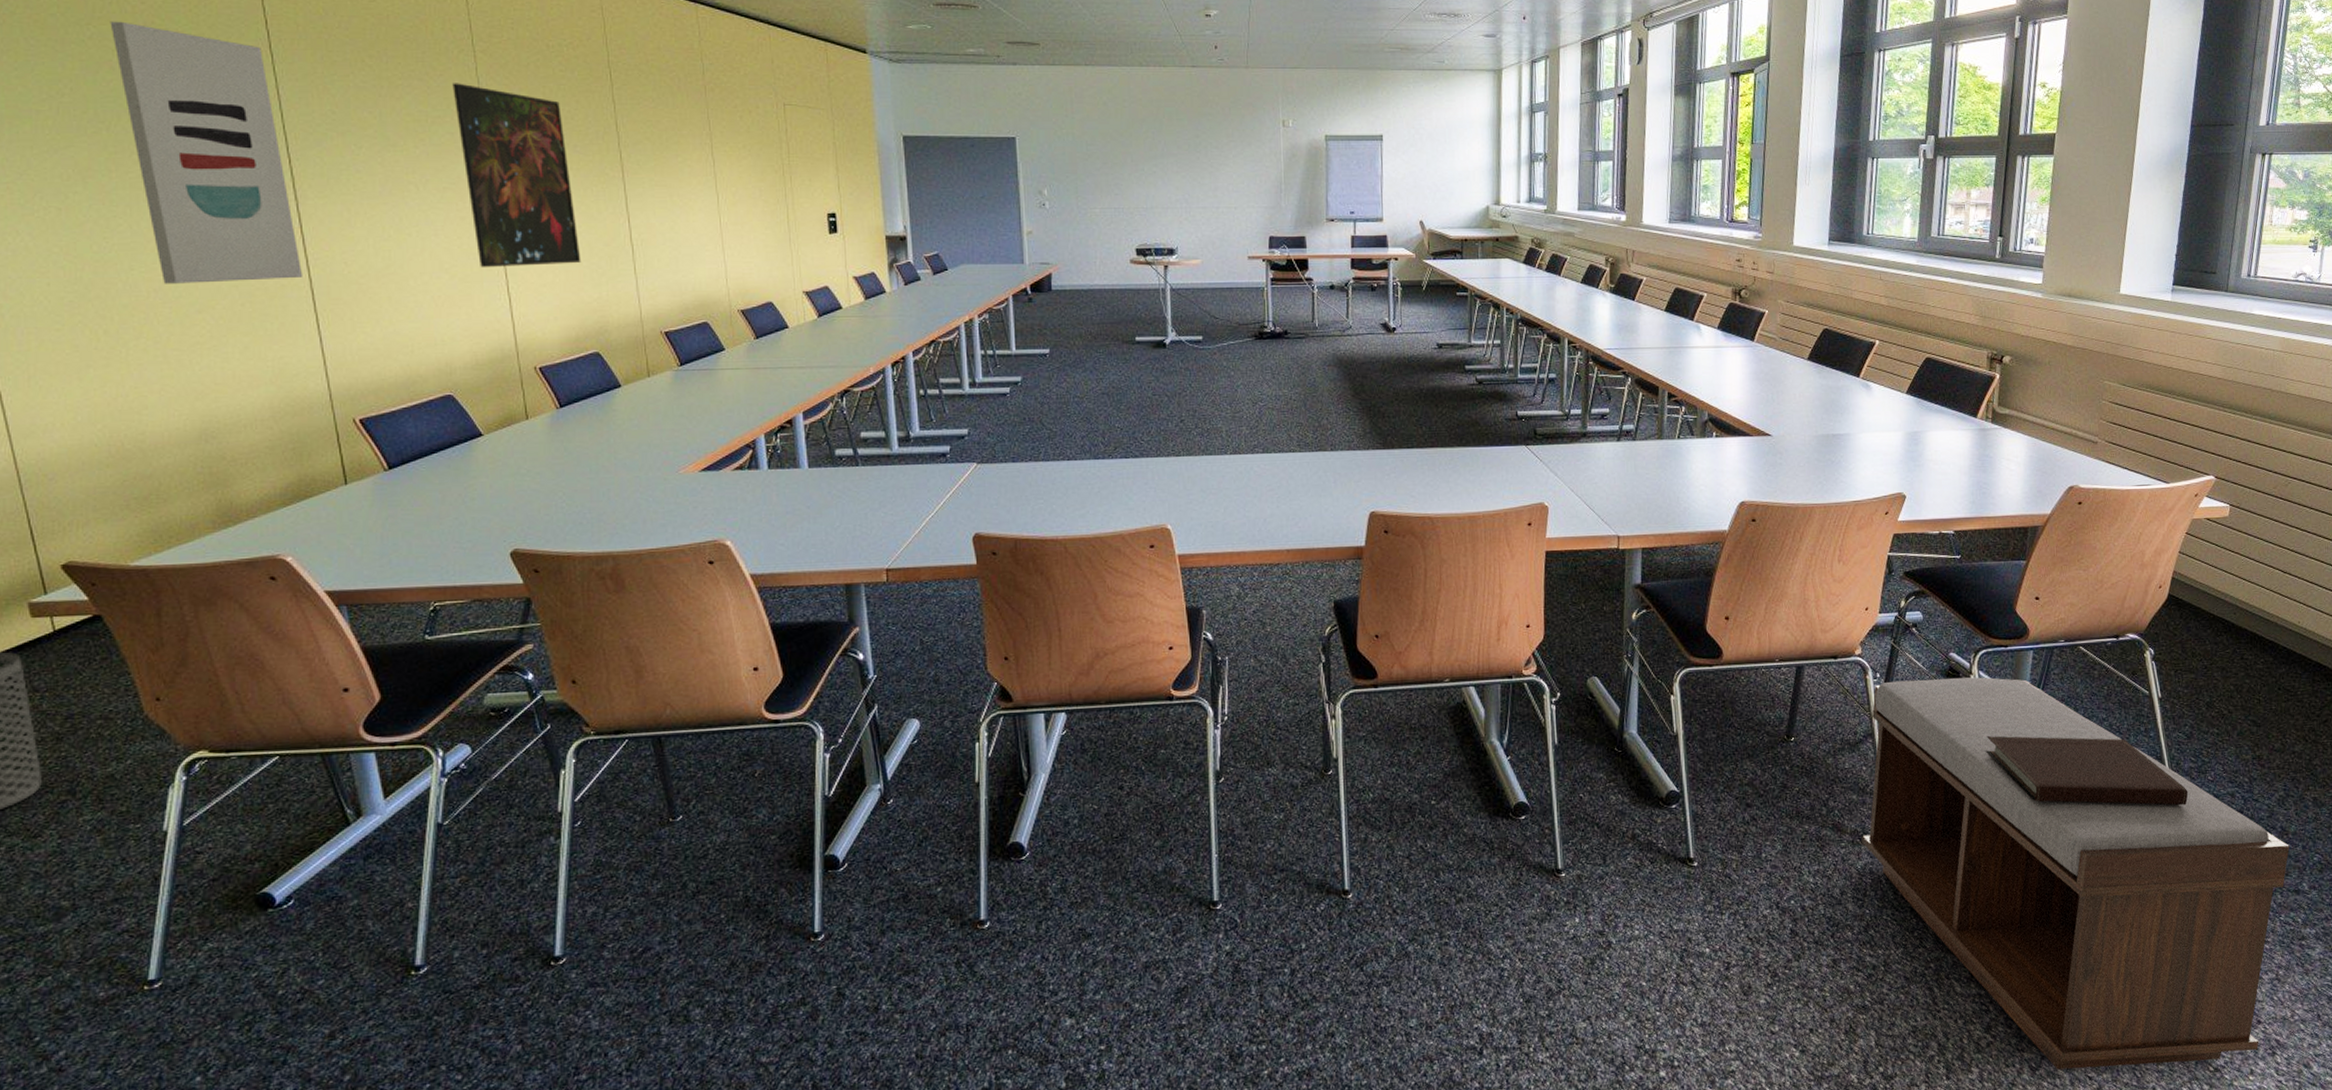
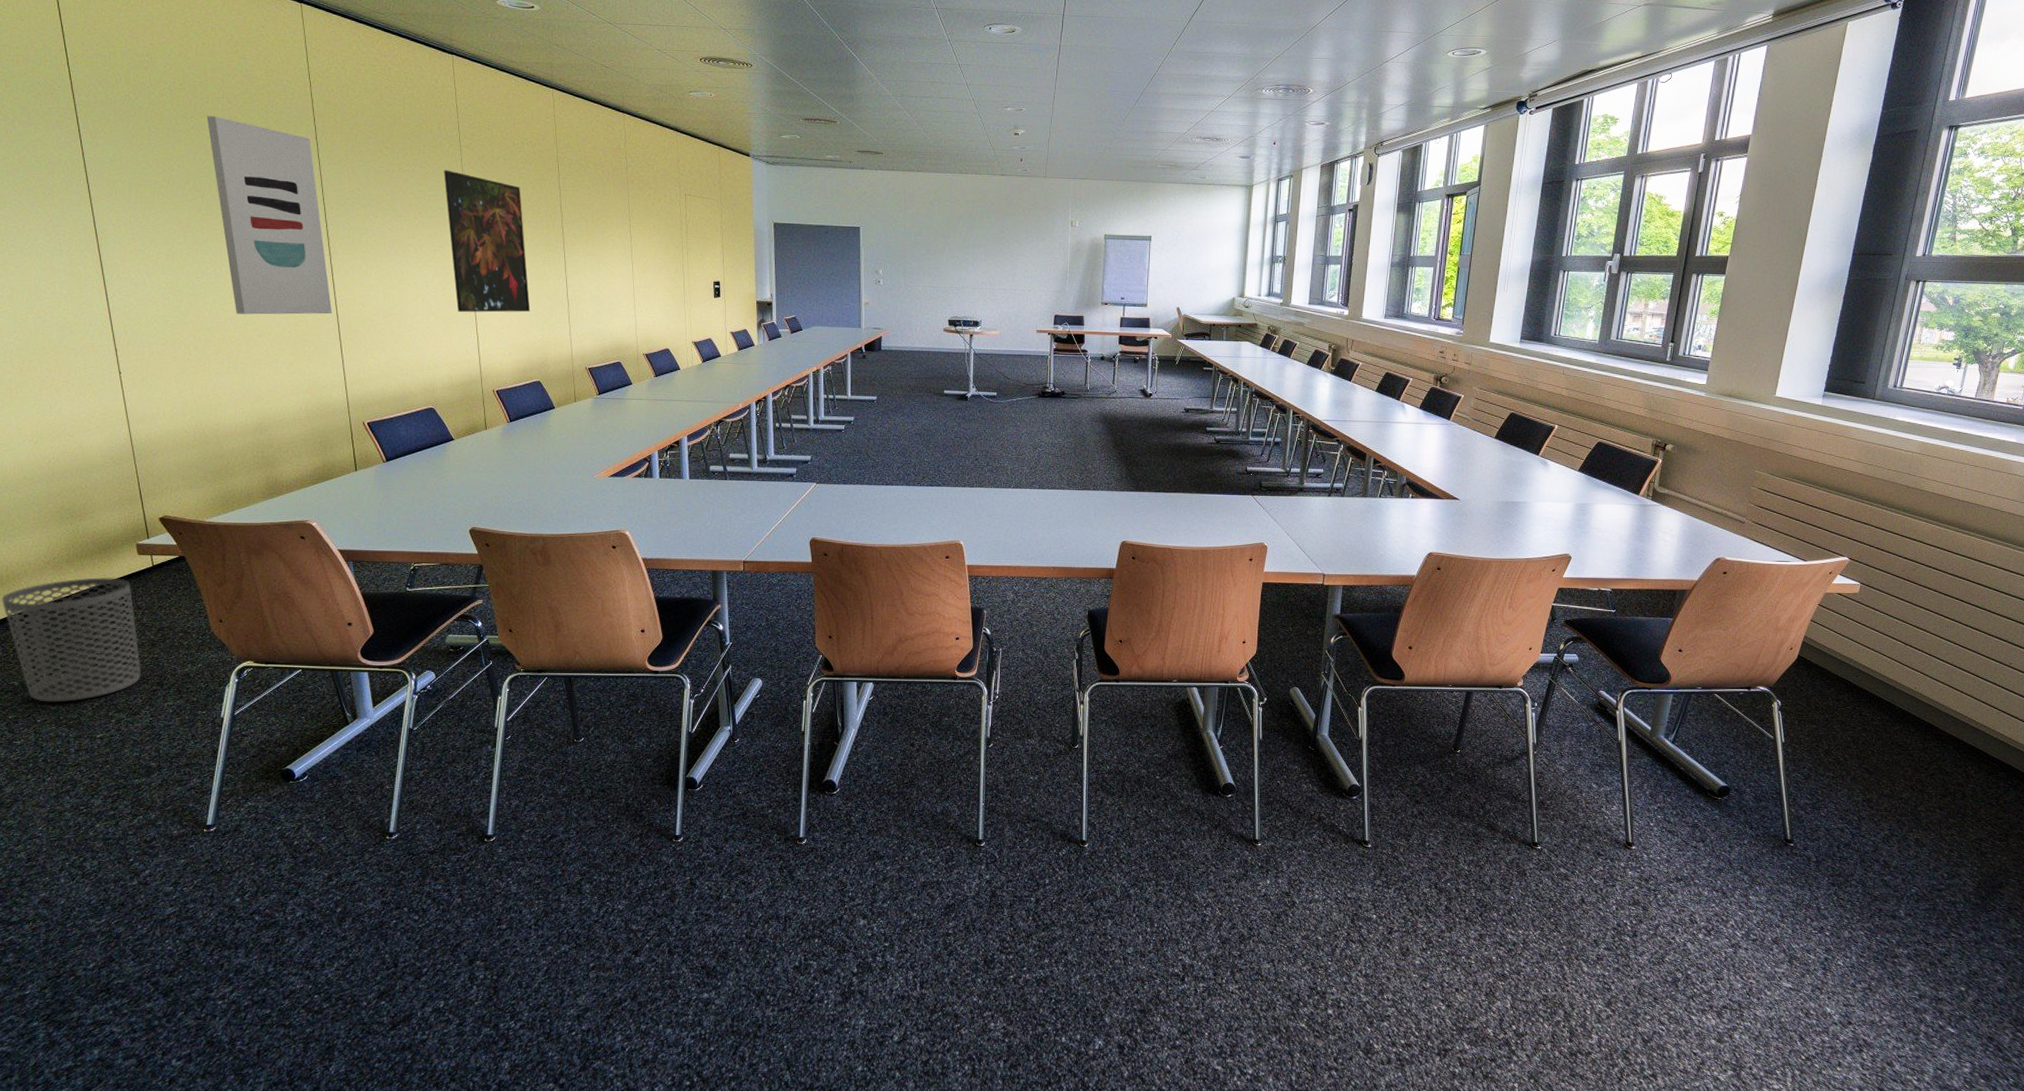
bench: present [1862,677,2290,1070] -> none [1512,710,1890,1050]
notebook: present [1985,735,2189,806] -> none [1624,763,1802,835]

